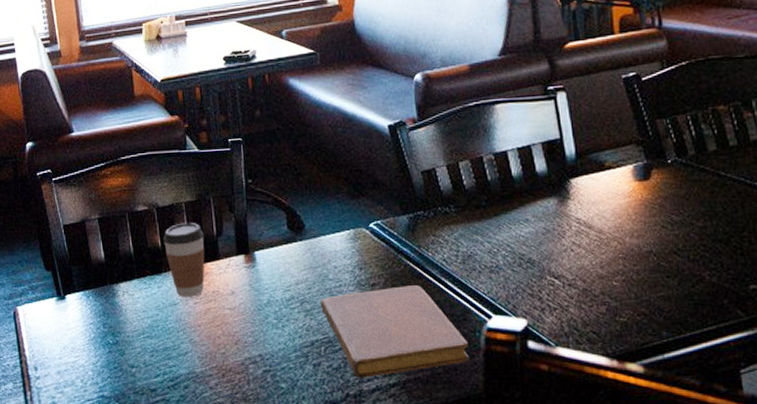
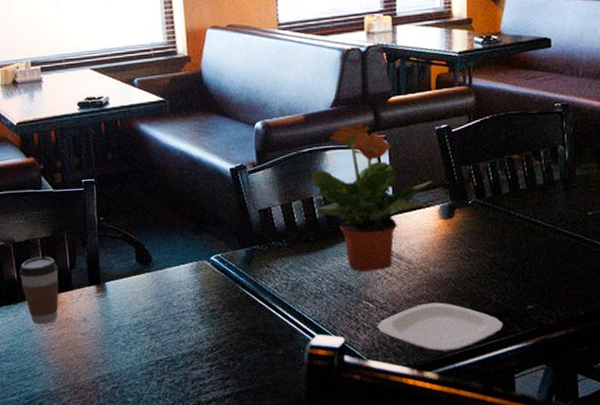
notebook: present [320,285,470,378] -> none [165,310,295,391]
potted plant: none [480,73,622,242] -> present [311,123,432,272]
plate: none [565,279,722,340] -> present [377,302,504,353]

